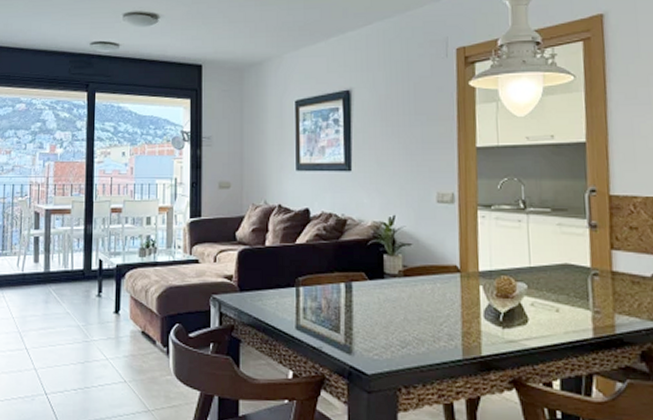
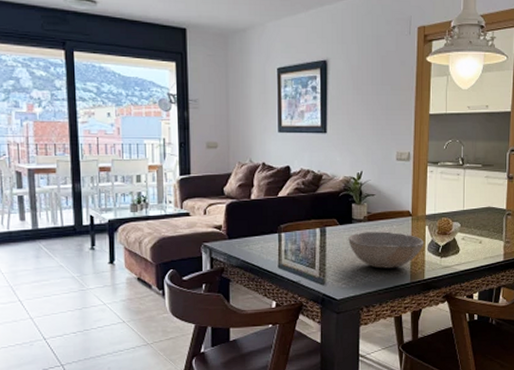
bowl: none [380,290,479,339] -> present [348,231,425,269]

